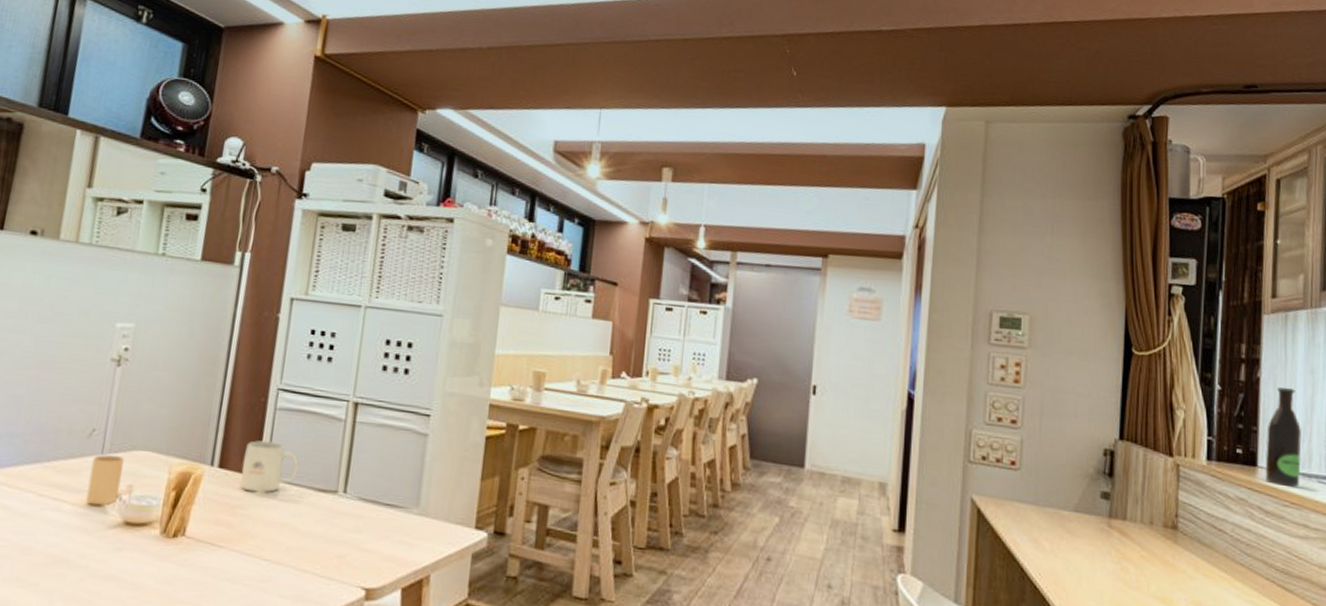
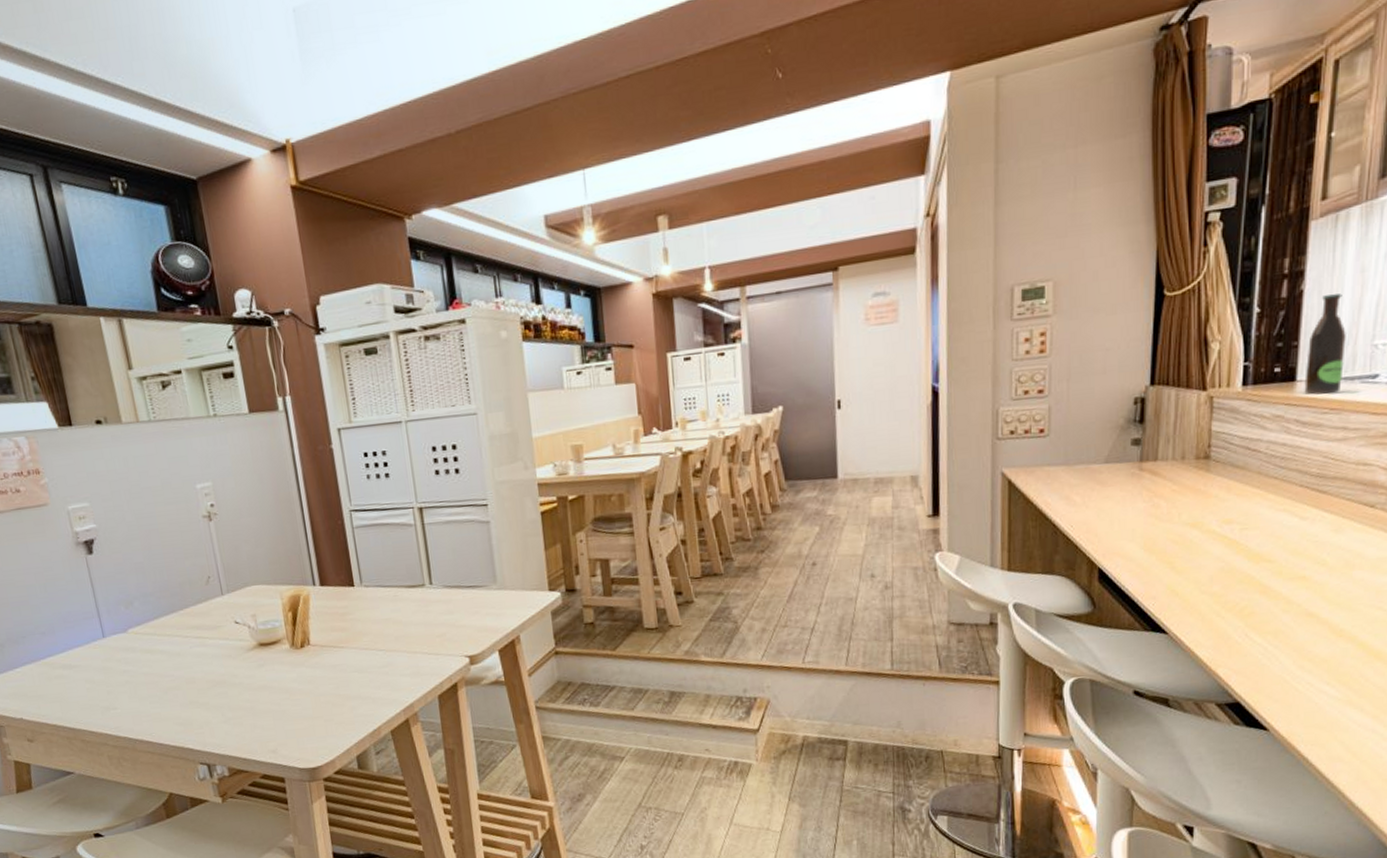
cup: present [85,455,124,506] -> none [216,594,248,636]
mug: present [240,440,299,493] -> none [337,555,387,600]

